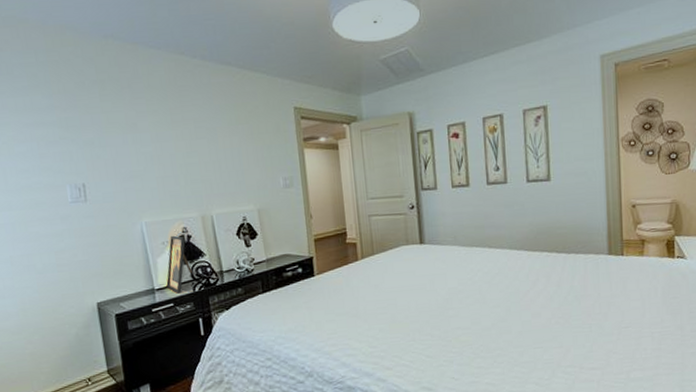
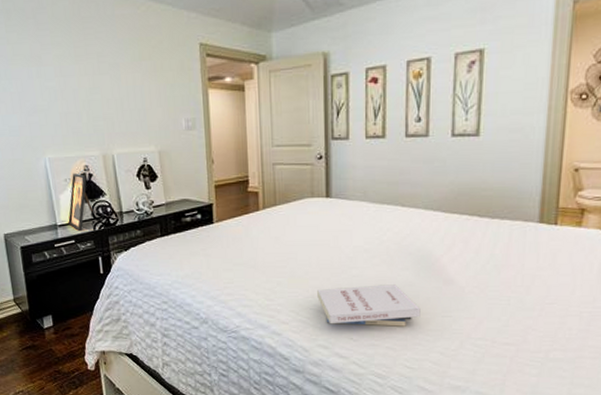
books: none [418,321,515,366] -> present [317,284,421,327]

